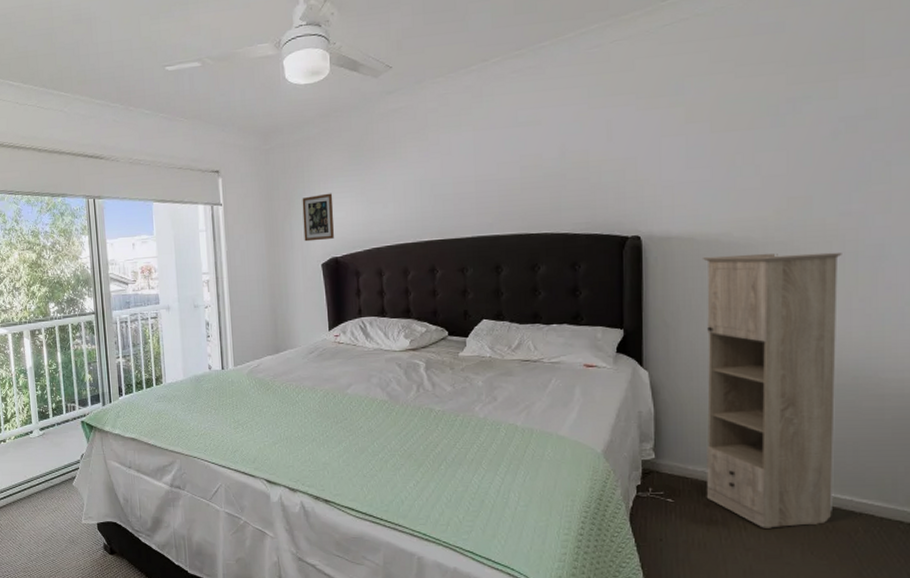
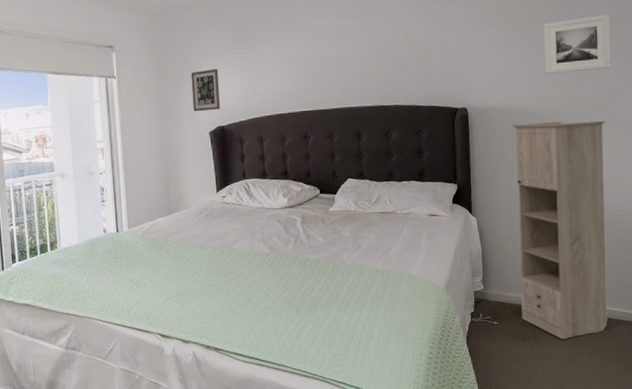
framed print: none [753,111,857,192] -> present [543,14,611,74]

